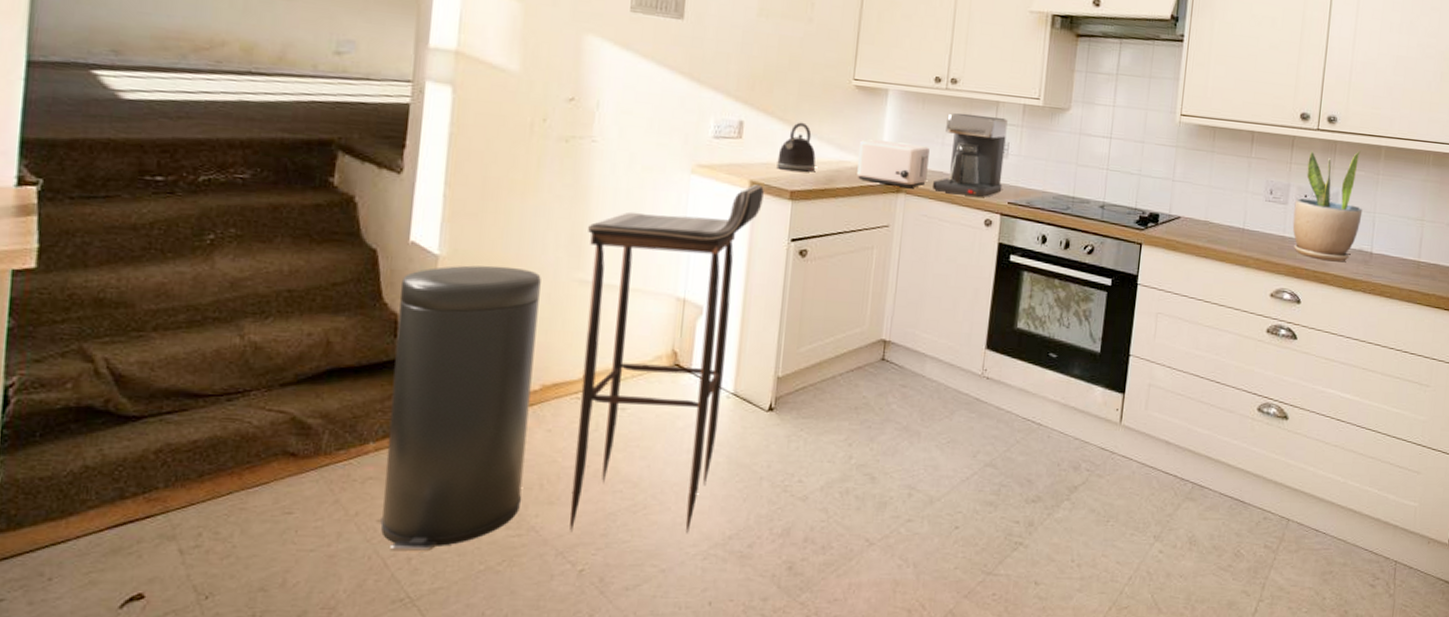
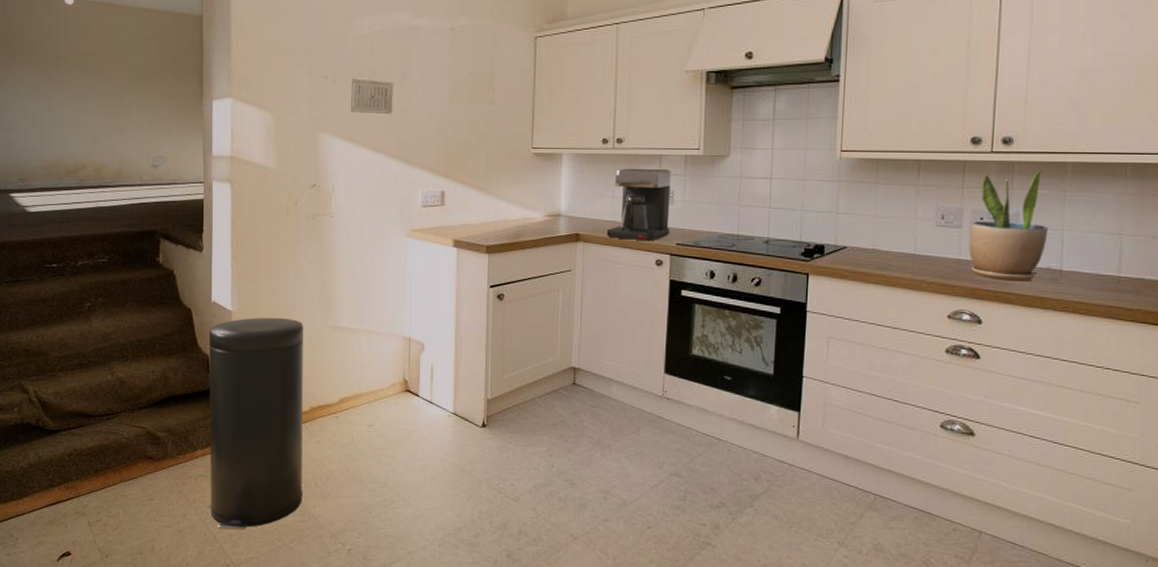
bar stool: present [569,184,764,534] -> none [334,242,465,525]
kettle: present [777,122,816,172] -> none [474,188,506,230]
toaster: present [857,139,930,189] -> none [541,197,602,237]

